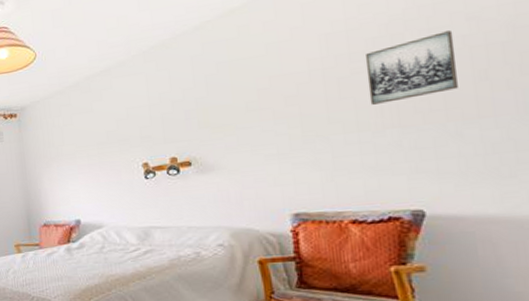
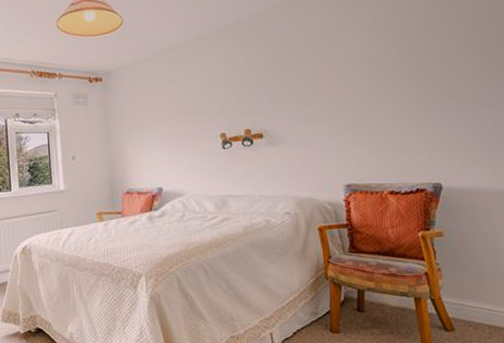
wall art: present [364,30,458,105] -> none [398,35,462,92]

